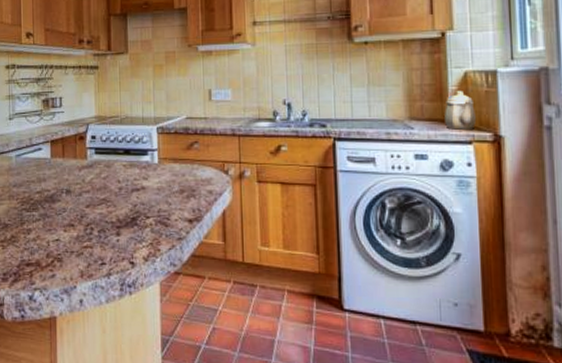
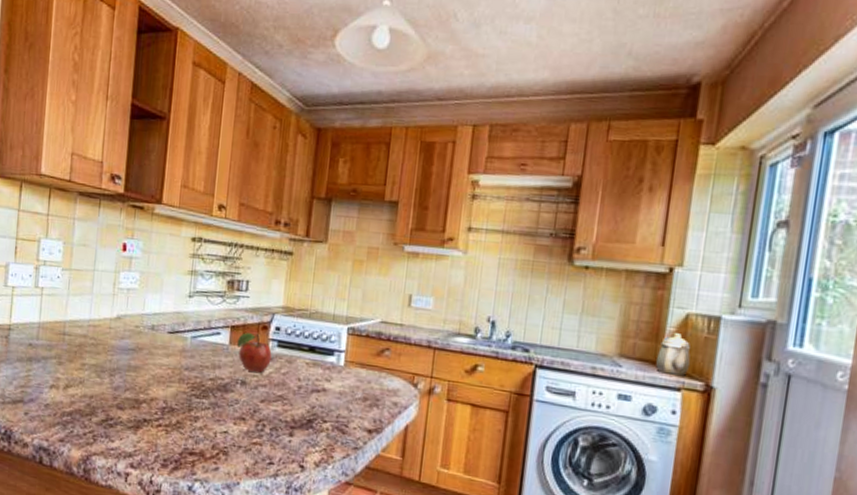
fruit: none [58,145,91,180] -> present [237,332,272,373]

